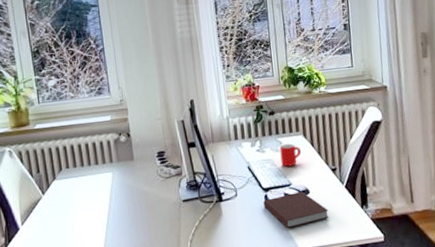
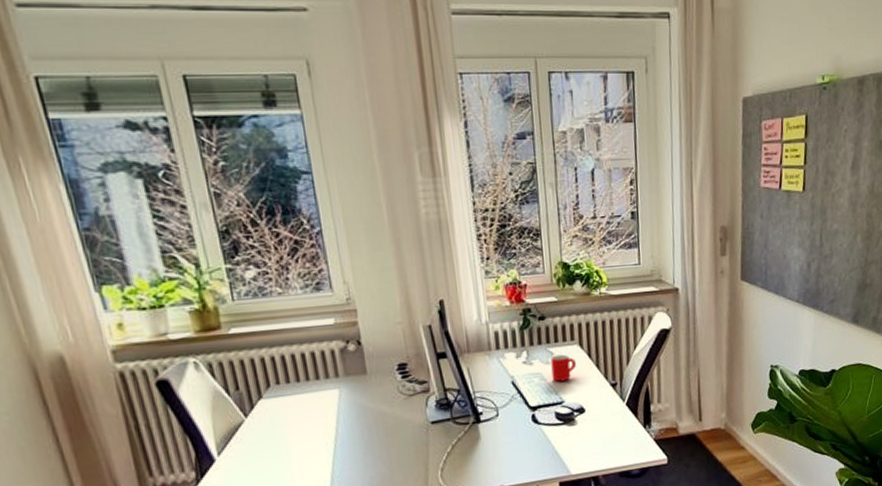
notebook: present [263,192,329,229] -> none [530,410,607,453]

